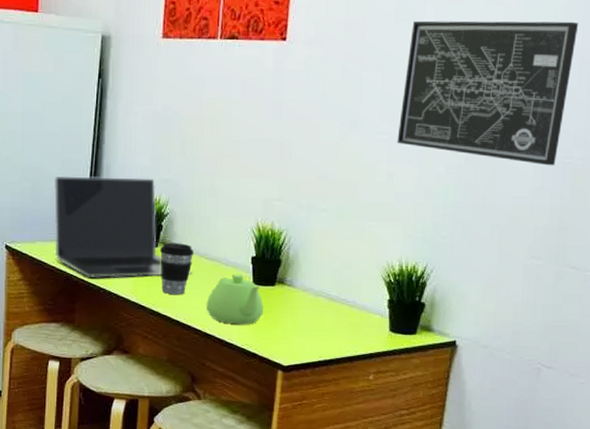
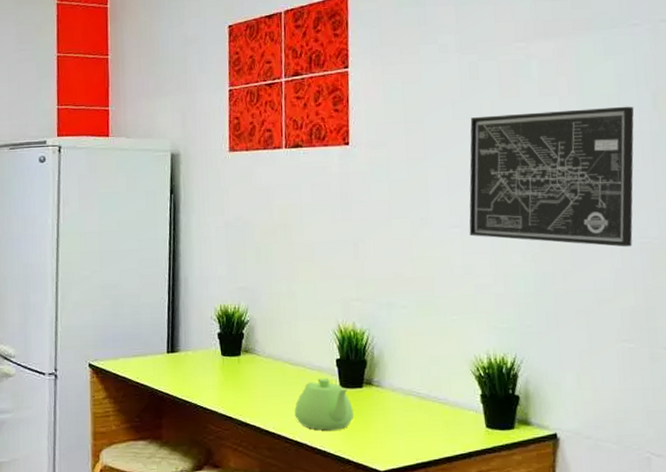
laptop: present [53,175,193,278] -> none [133,287,278,391]
coffee cup: present [159,243,193,294] -> none [242,350,277,403]

